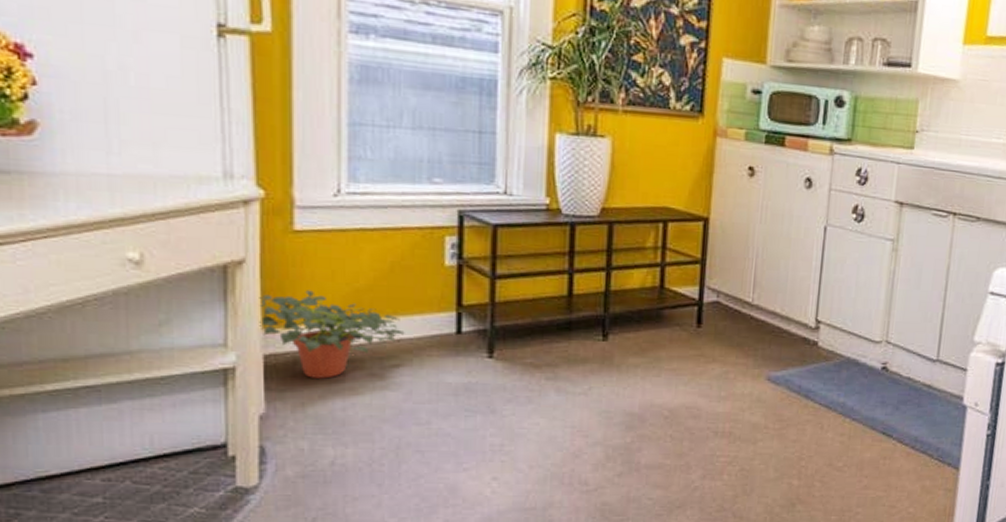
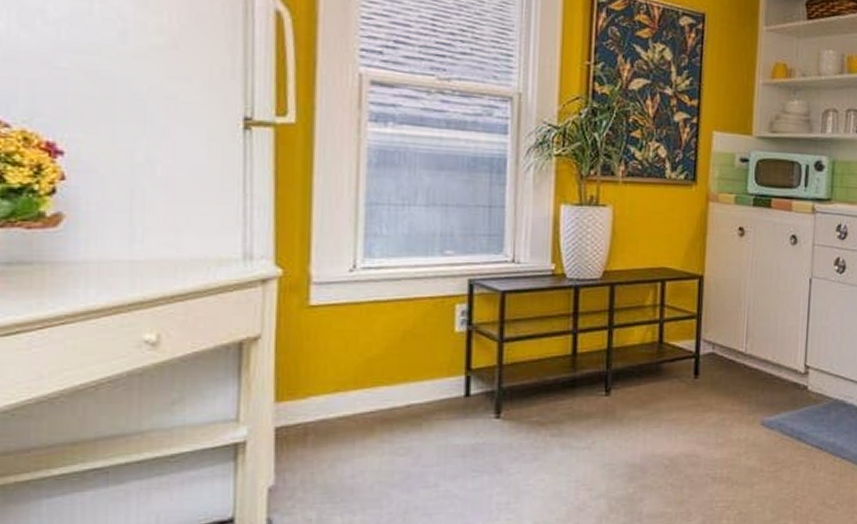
potted plant: present [259,290,405,379] -> none [272,362,415,448]

